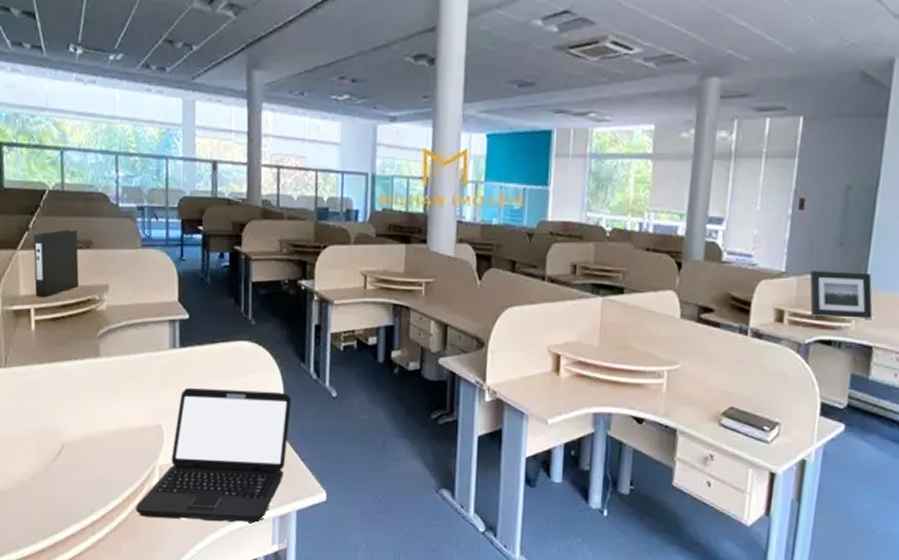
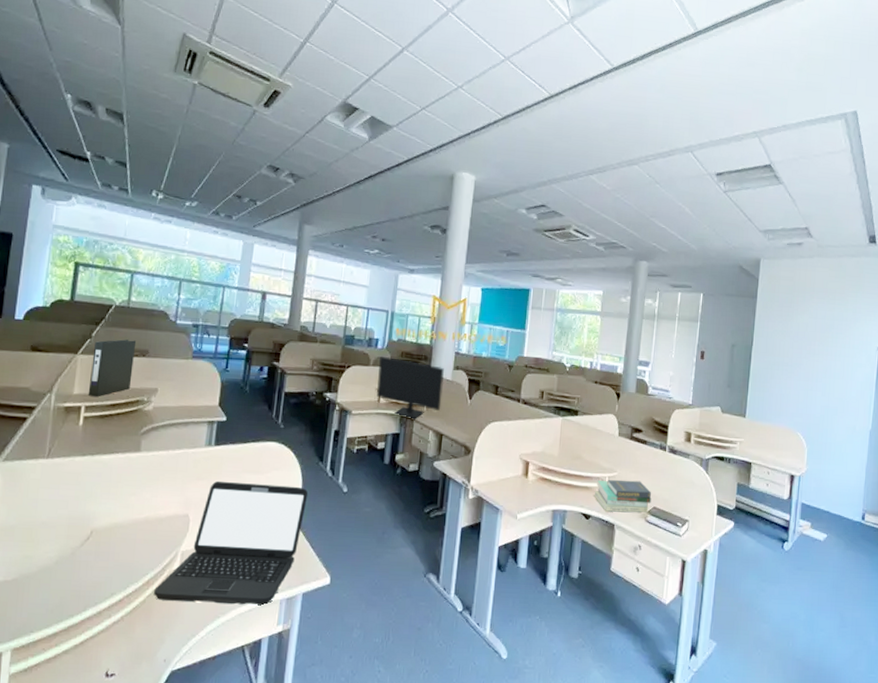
monitor: none [362,231,445,307] -> present [377,356,444,418]
books: none [648,374,728,415] -> present [594,479,652,513]
picture frame: present [809,271,873,319] -> none [708,404,751,442]

